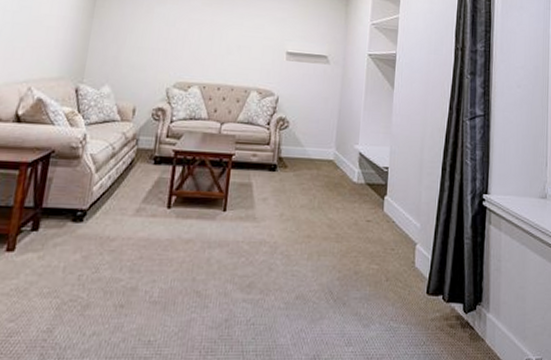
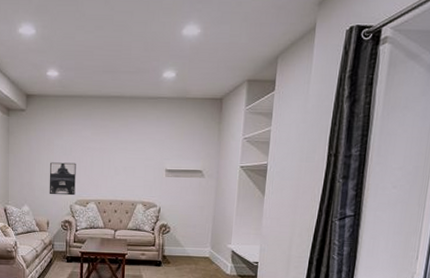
wall art: none [140,33,180,77] -> present [49,162,76,196]

